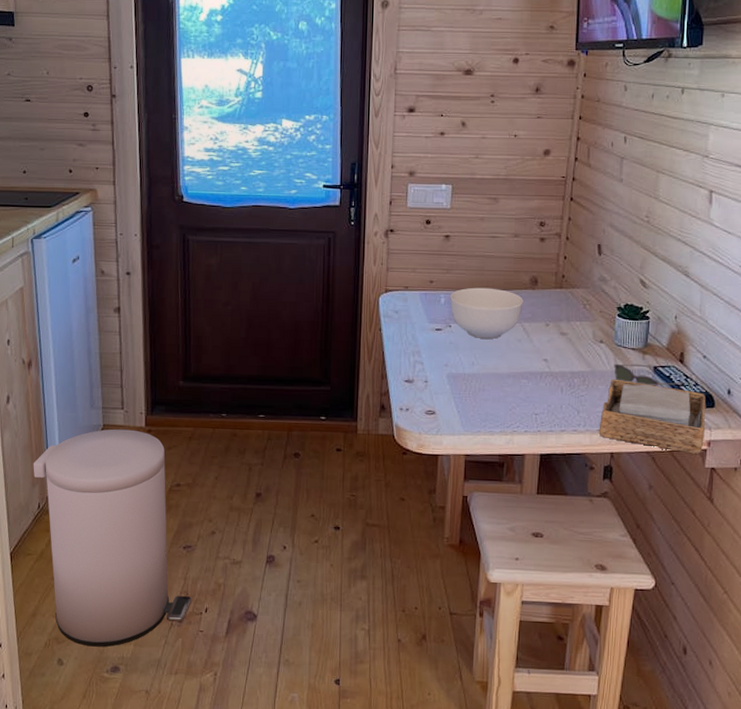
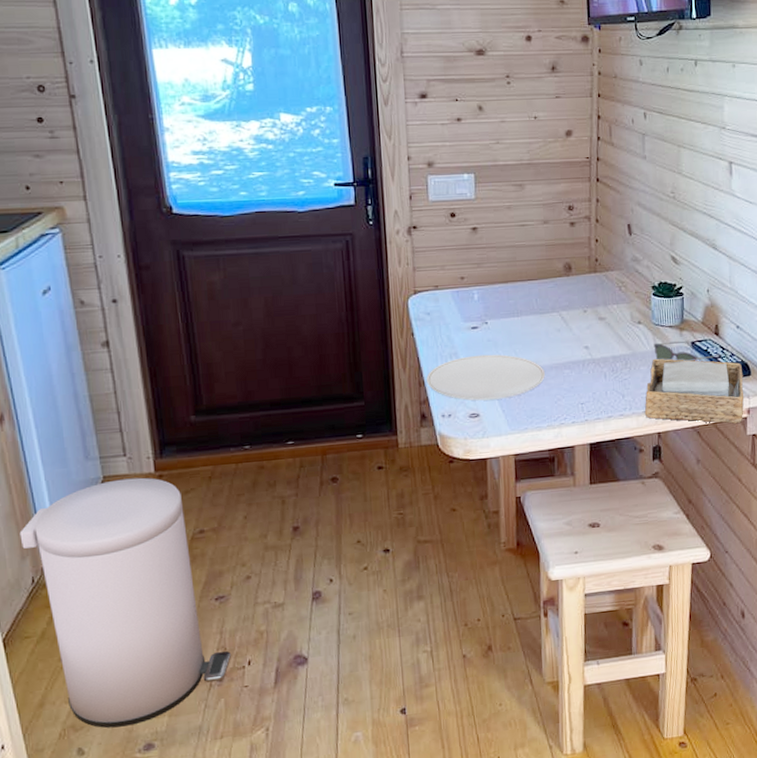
plate: none [389,355,502,400] -> present [426,354,545,401]
bowl: present [449,287,523,339] -> none [482,278,559,333]

